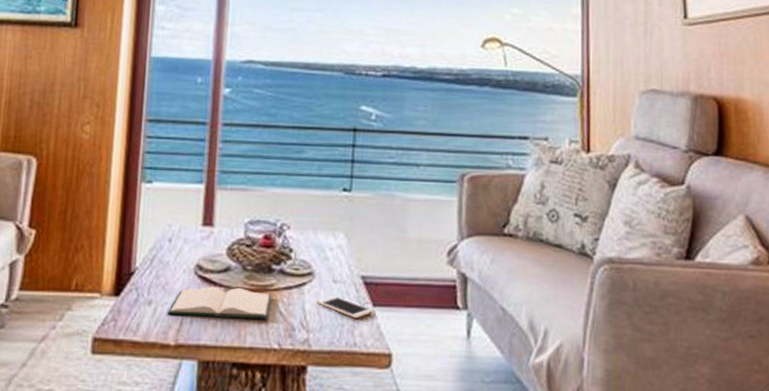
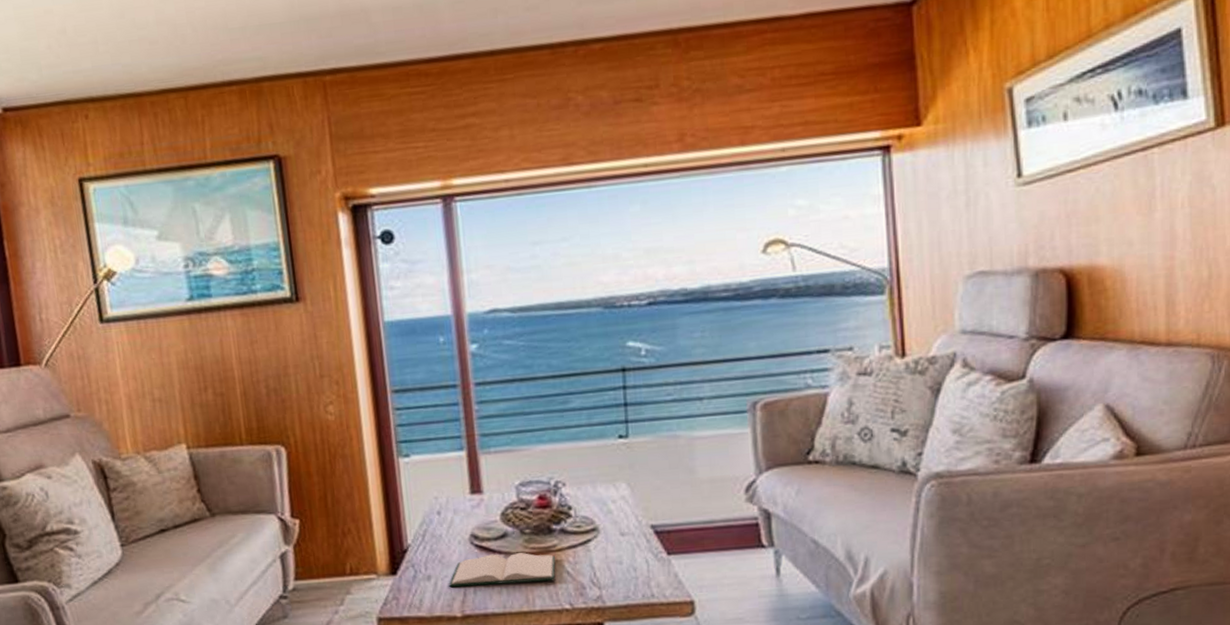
cell phone: present [317,295,373,318] -> none [605,548,668,570]

